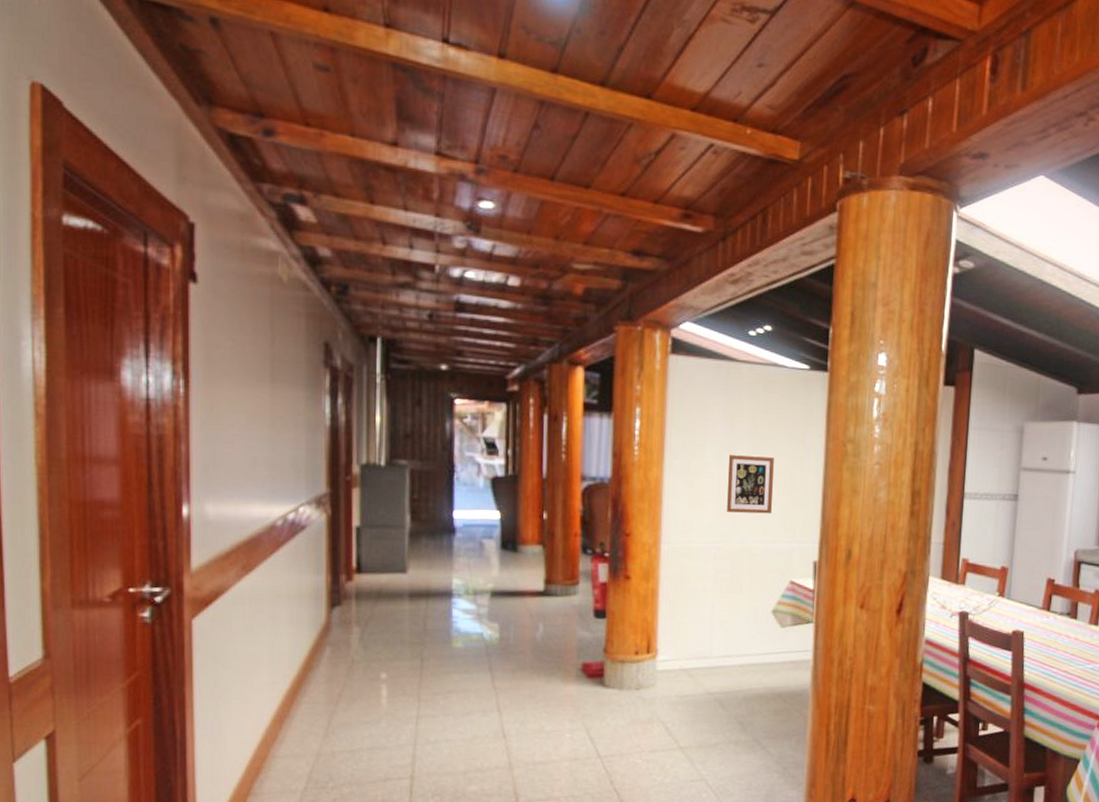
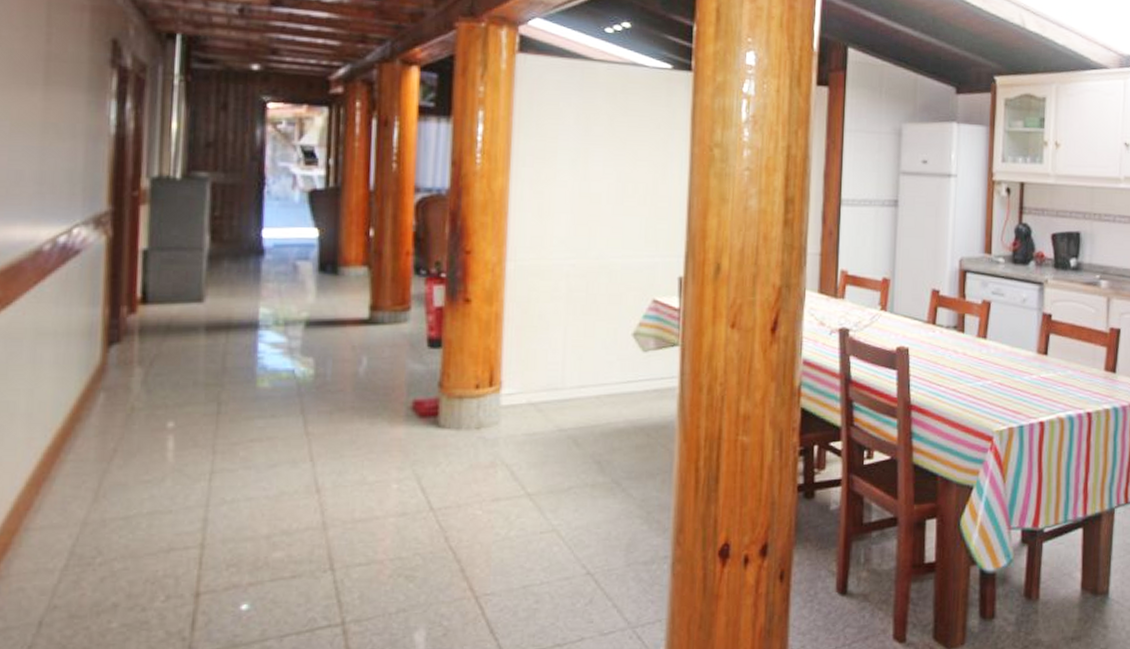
picture frame: present [727,455,774,514] -> none [581,162,634,226]

